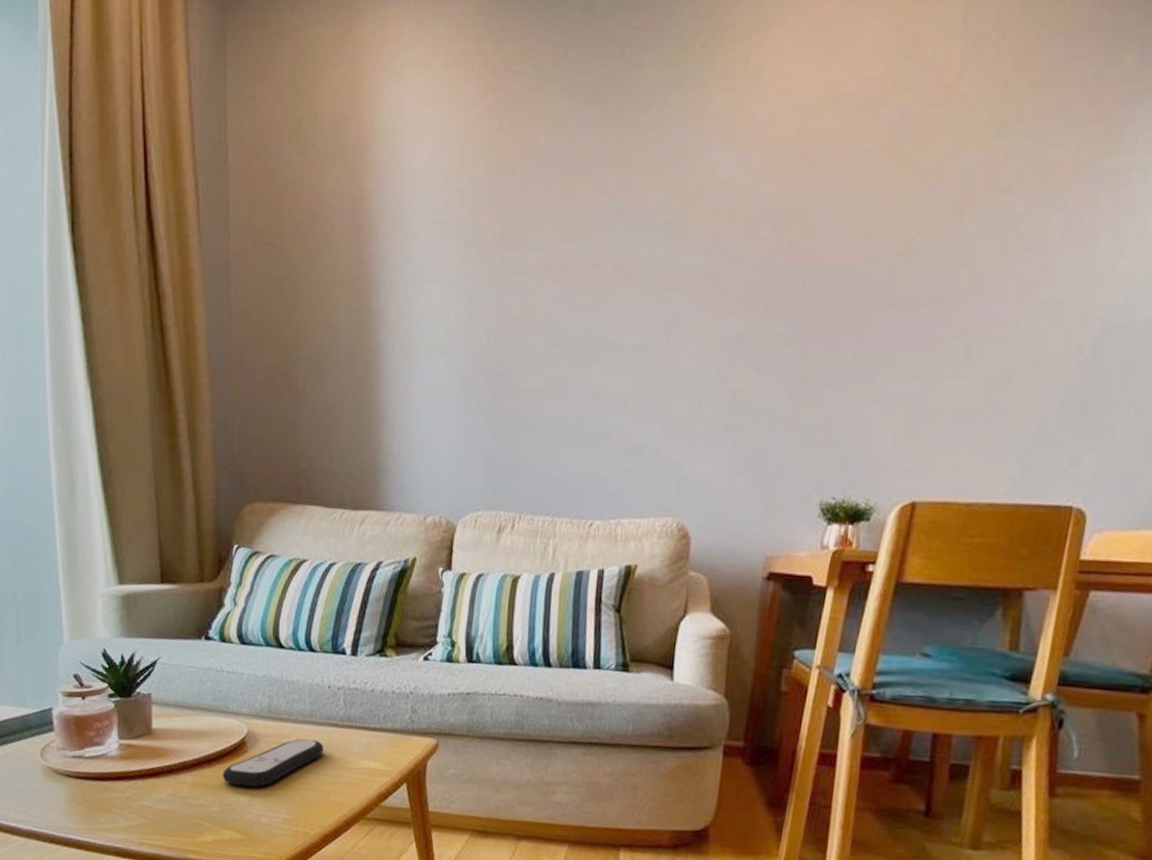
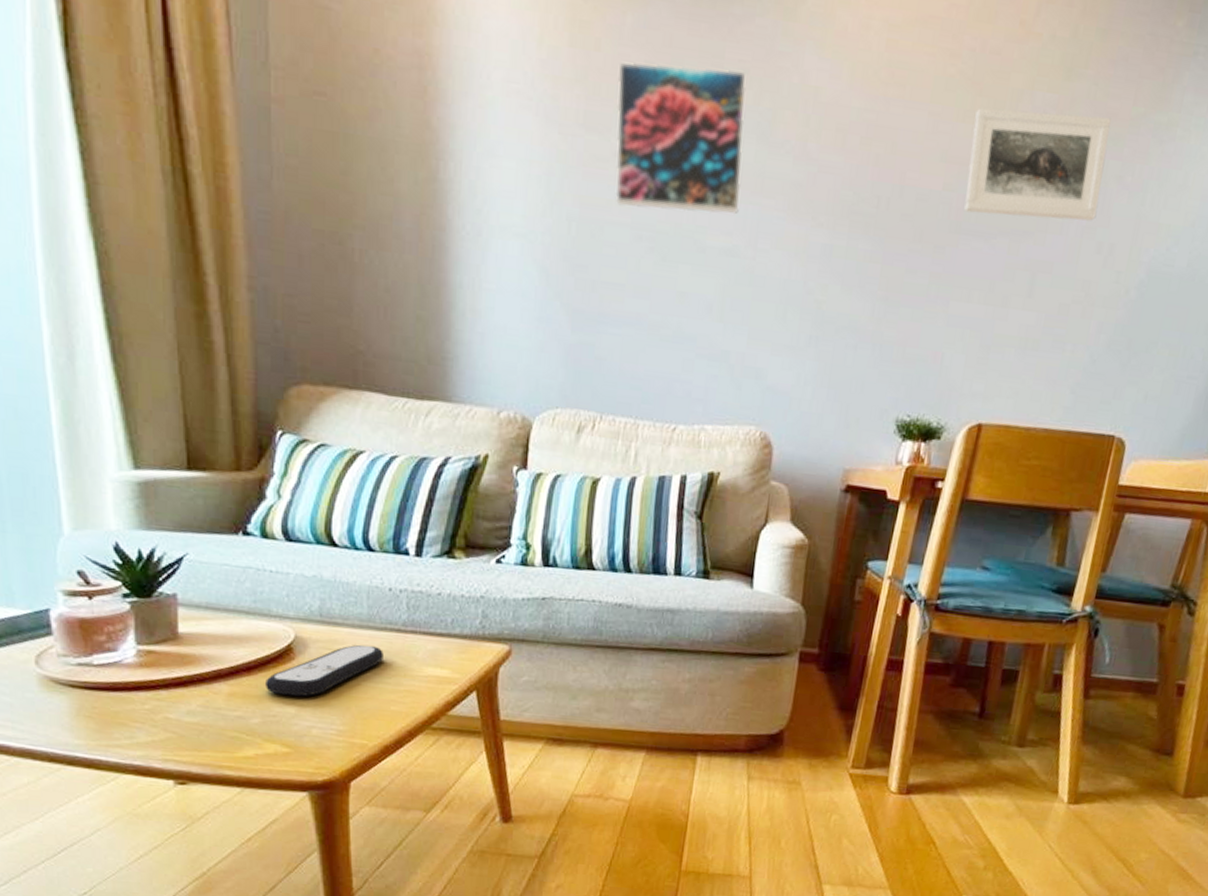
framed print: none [530,174,656,315] -> present [615,61,747,215]
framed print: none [887,169,1052,285] -> present [964,107,1111,221]

